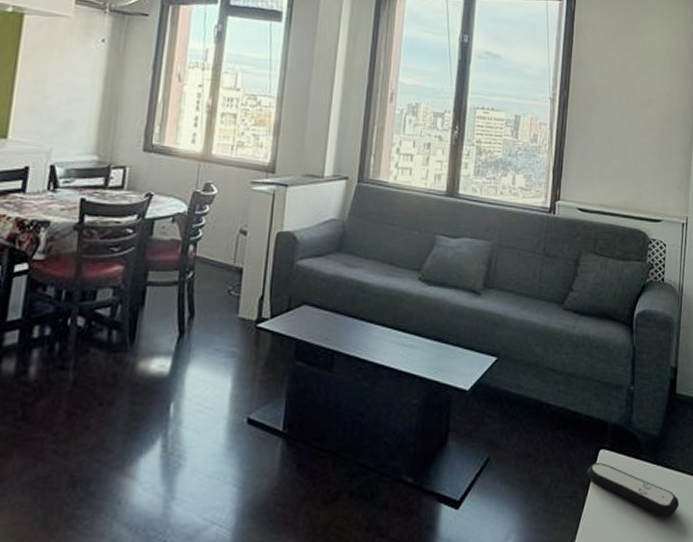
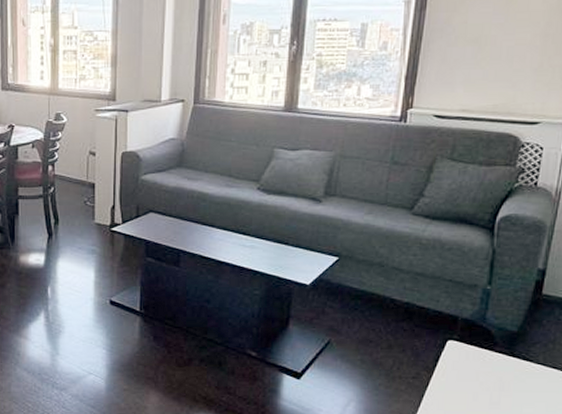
remote control: present [587,463,679,518] -> none [433,351,536,402]

